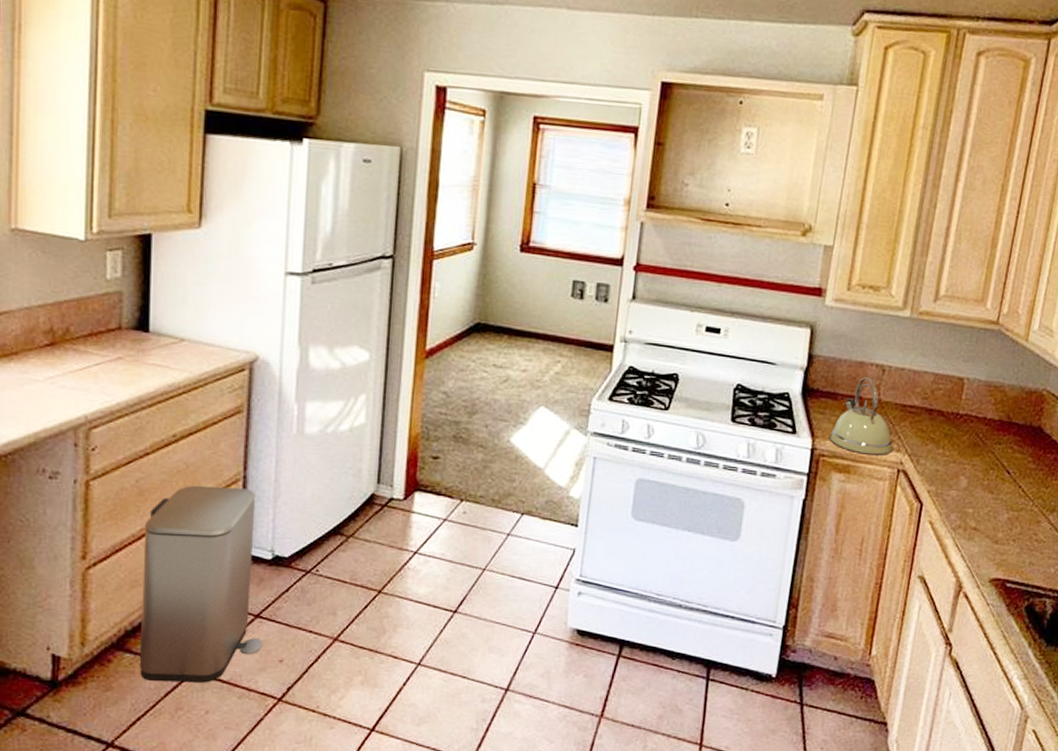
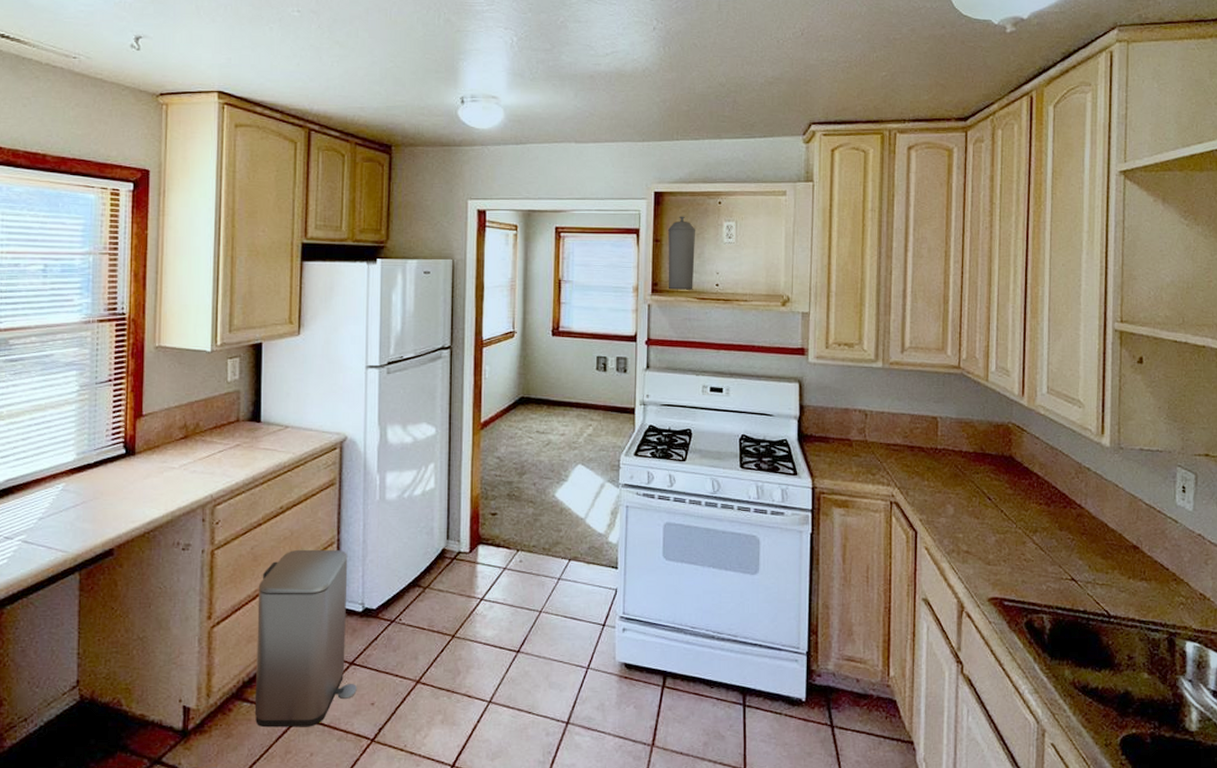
canister: none [668,115,708,208] -> present [668,216,695,290]
kettle: present [828,377,893,455] -> none [826,422,883,490]

